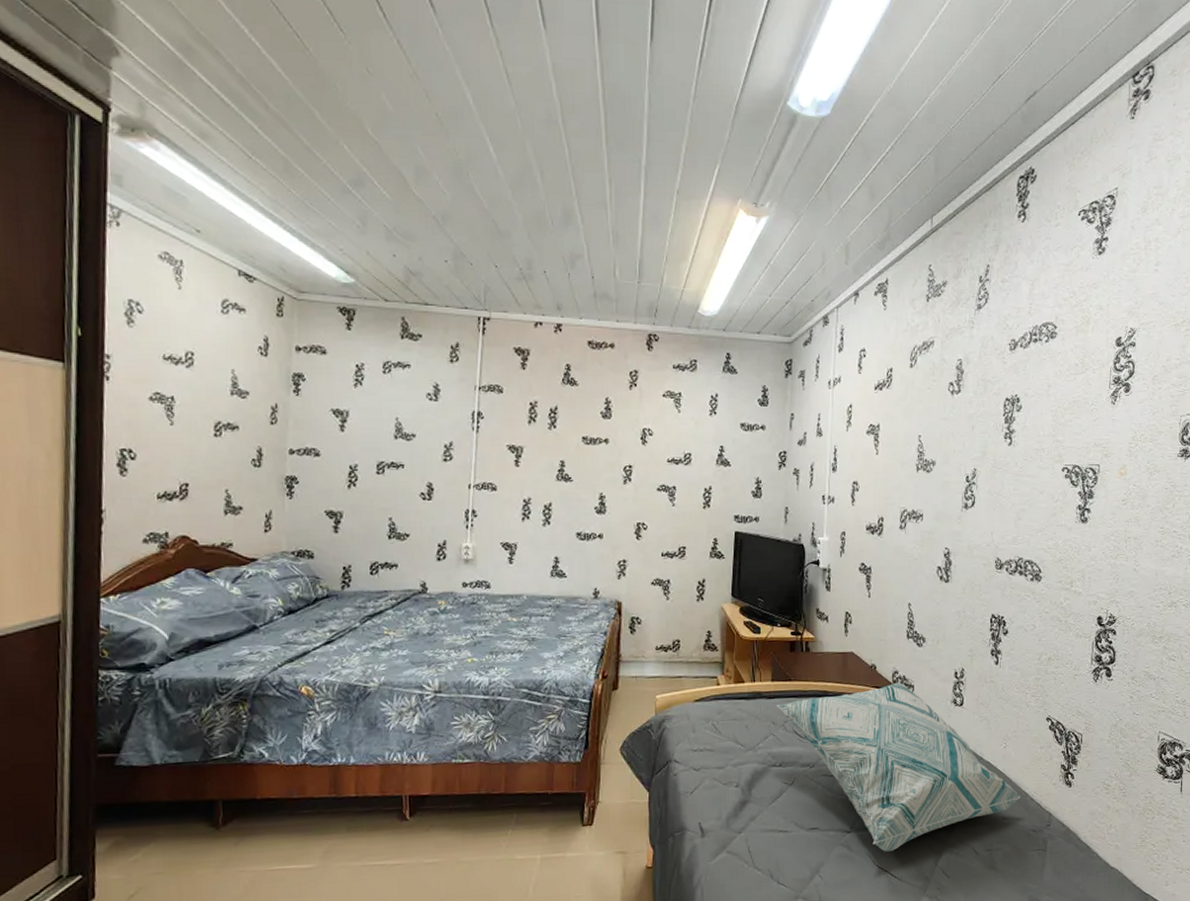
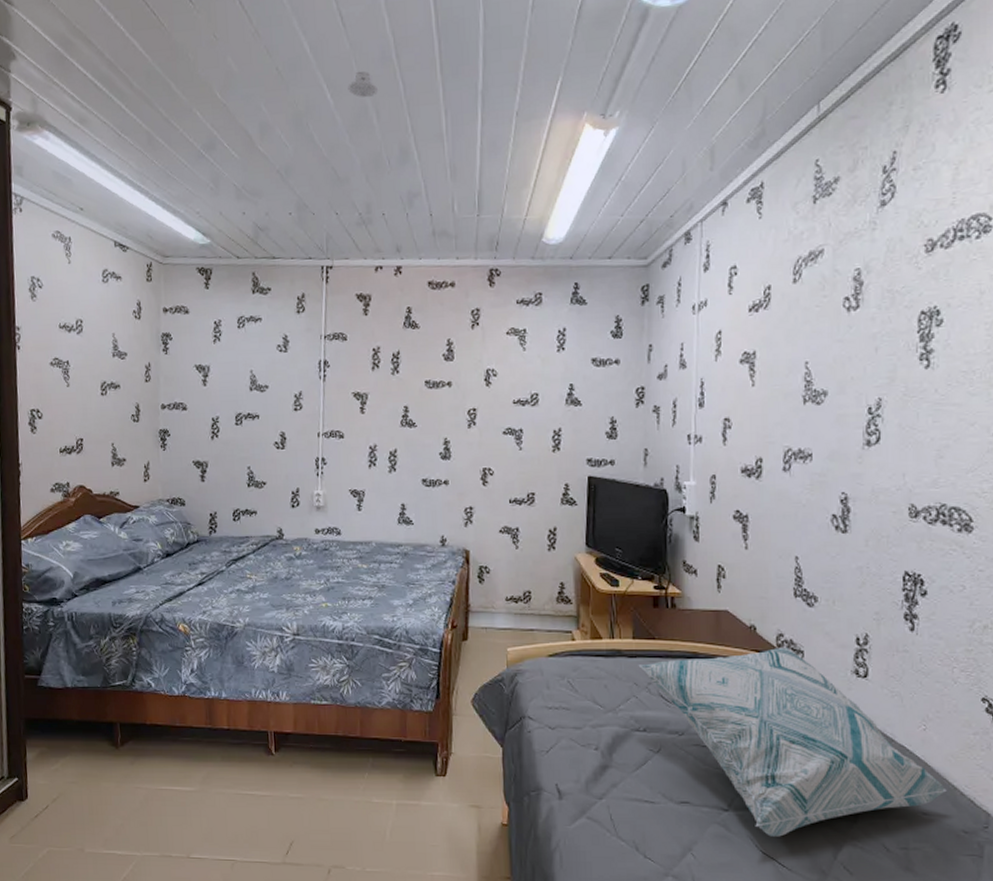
recessed light: none [512,129,542,157] -> present [348,70,378,98]

